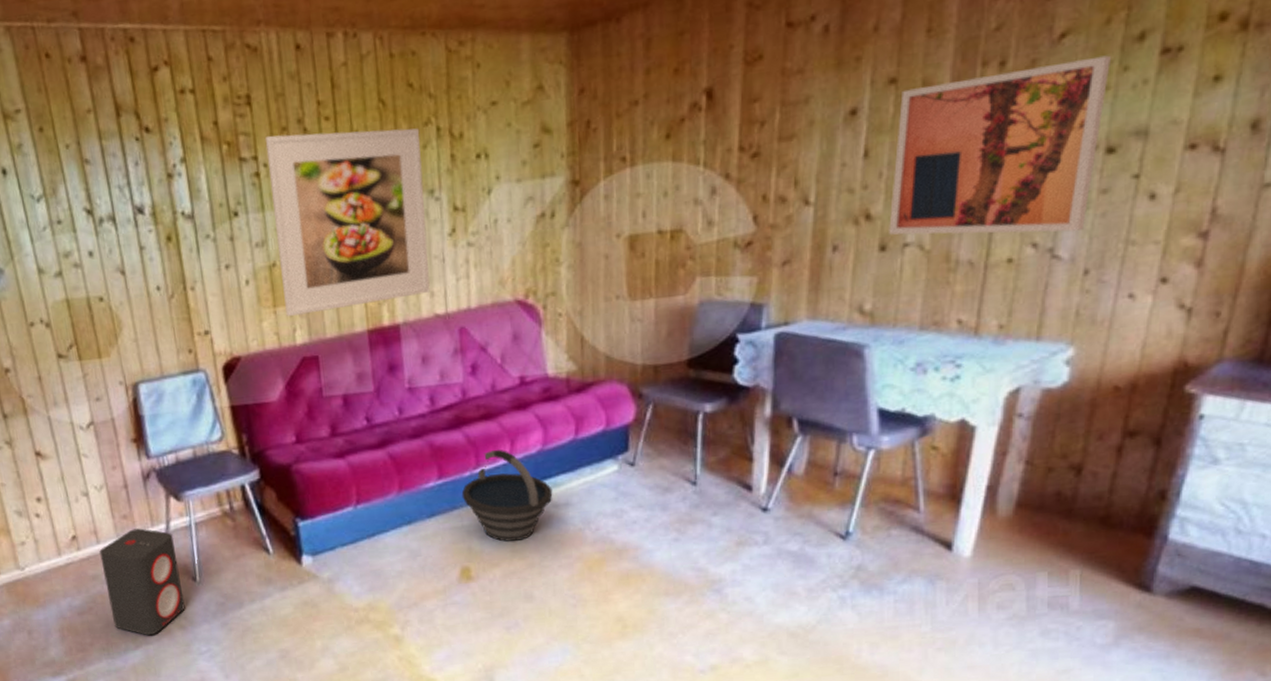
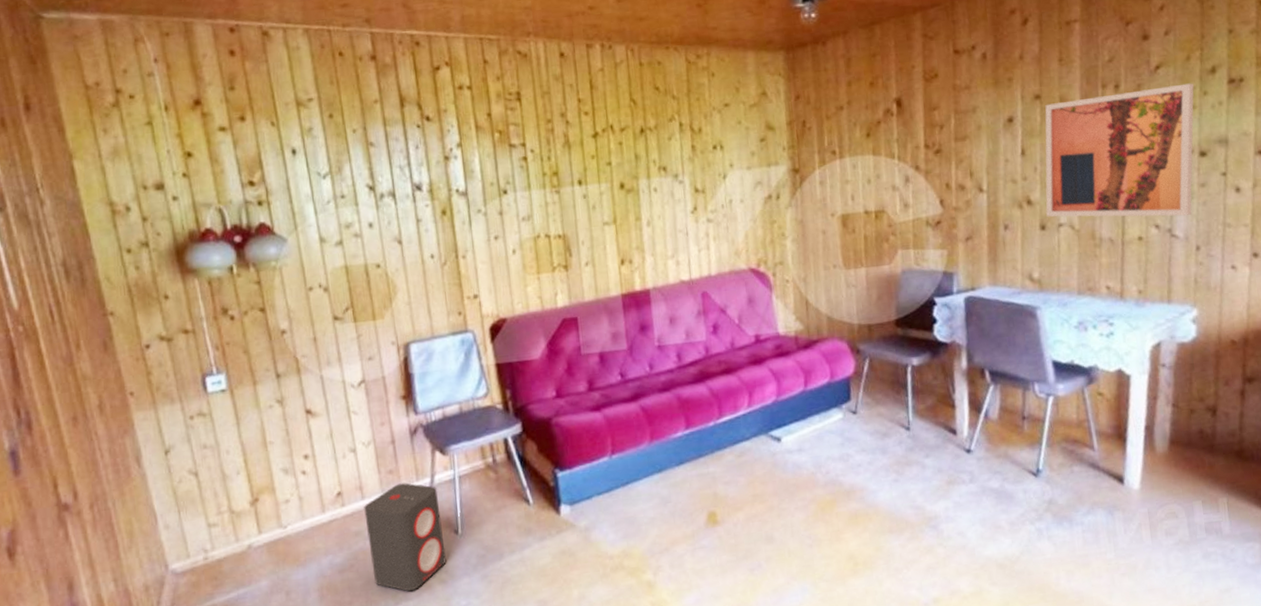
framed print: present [264,128,430,317] -> none [532,123,676,283]
bucket: present [461,449,553,542] -> none [706,400,788,487]

